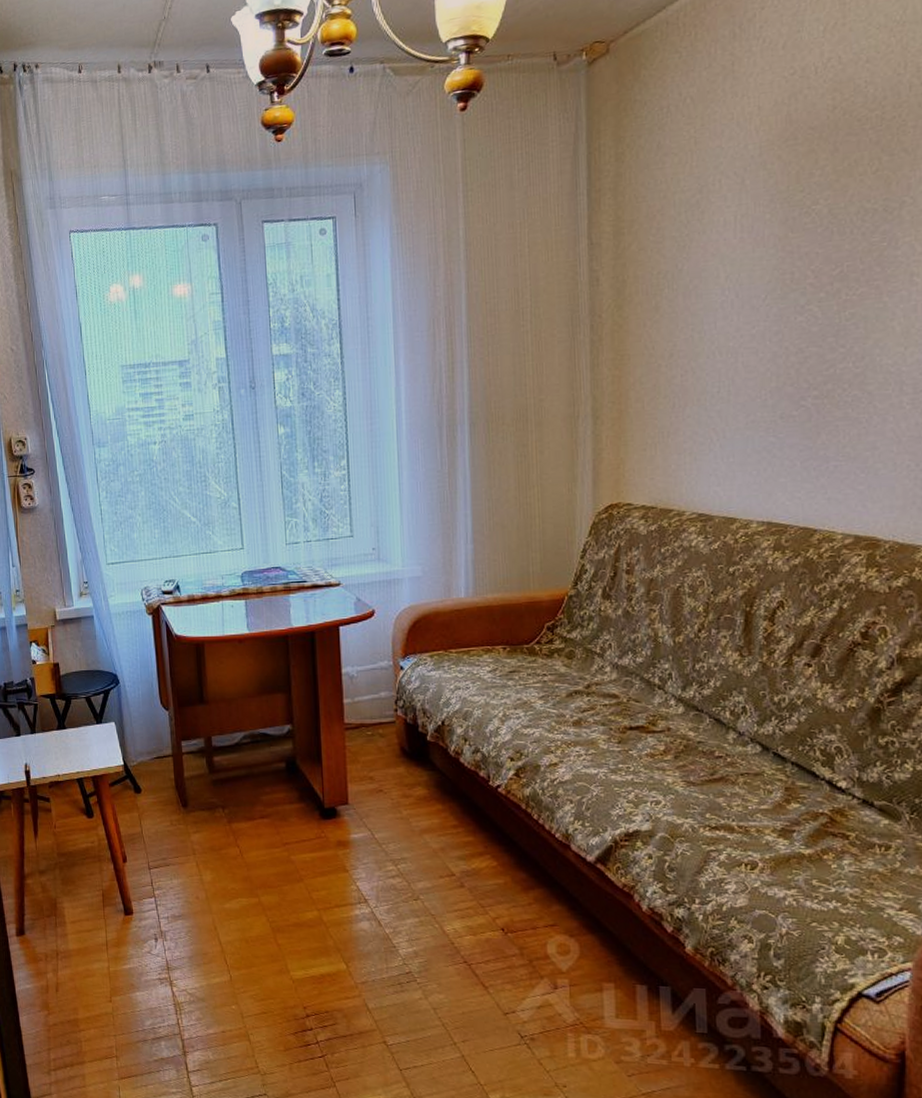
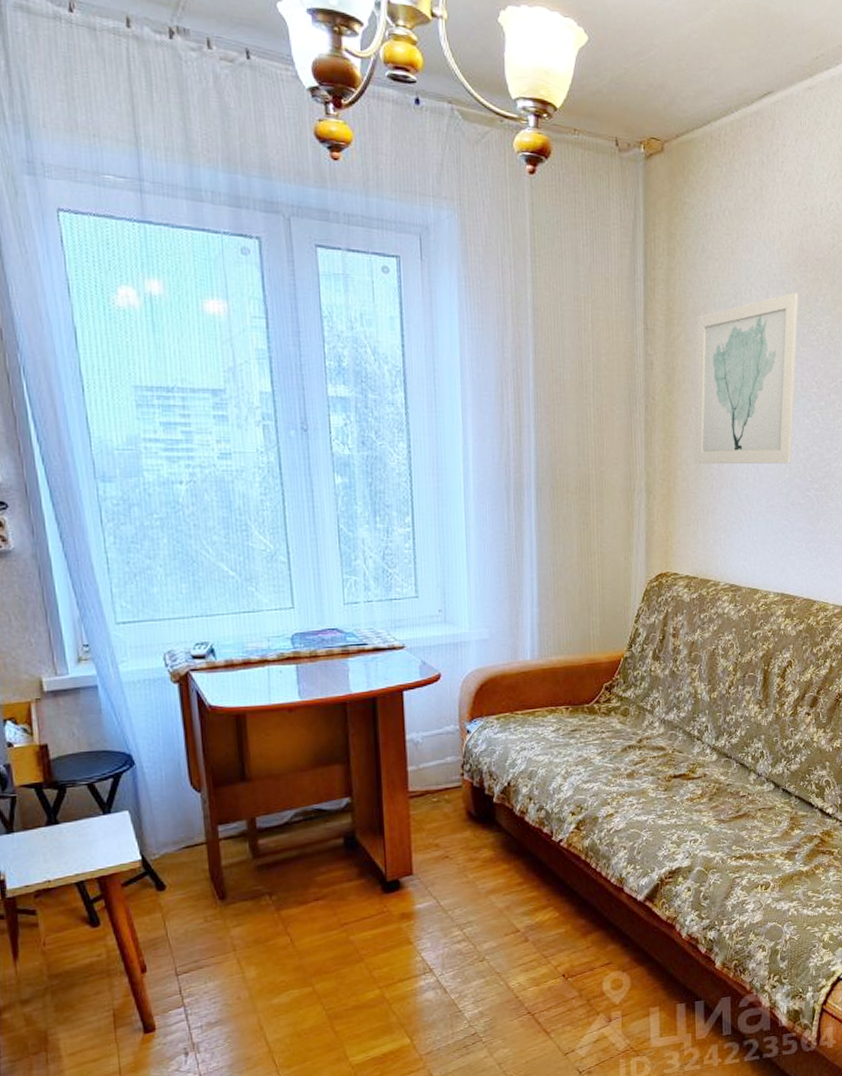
wall art: none [649,171,786,383] -> present [693,292,799,465]

